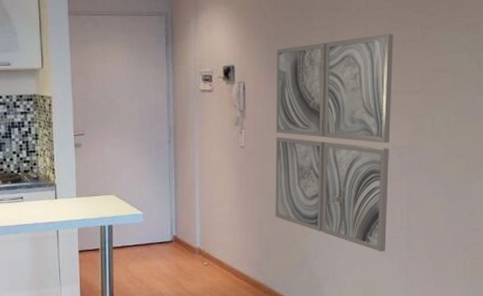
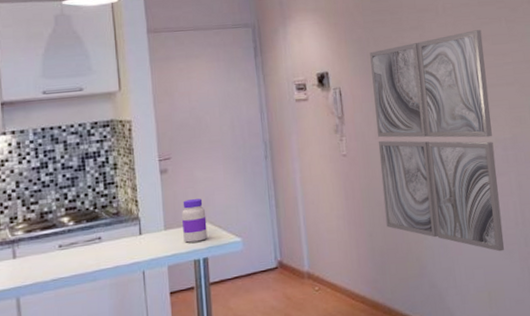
jar: none [92,173,113,211] -> present [182,198,208,243]

